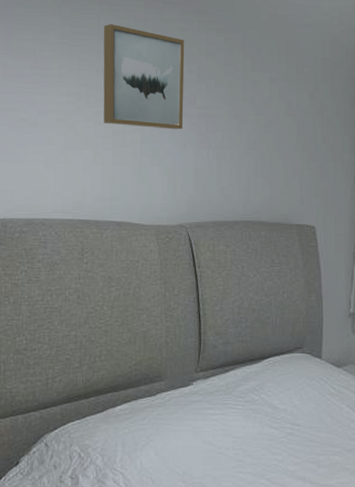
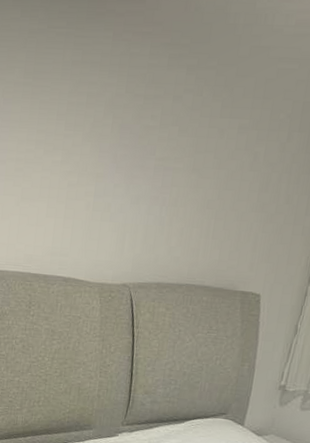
wall art: present [103,24,185,130] -> none [59,60,152,184]

